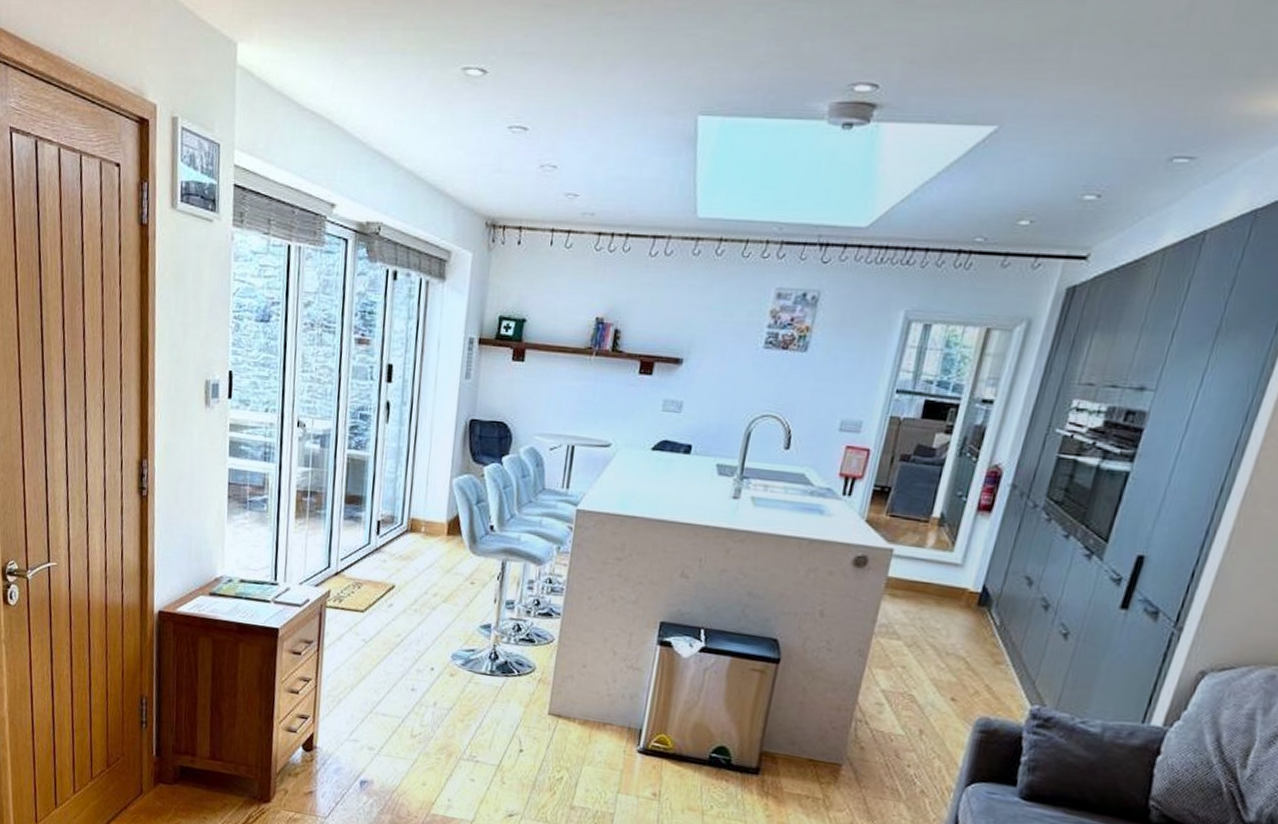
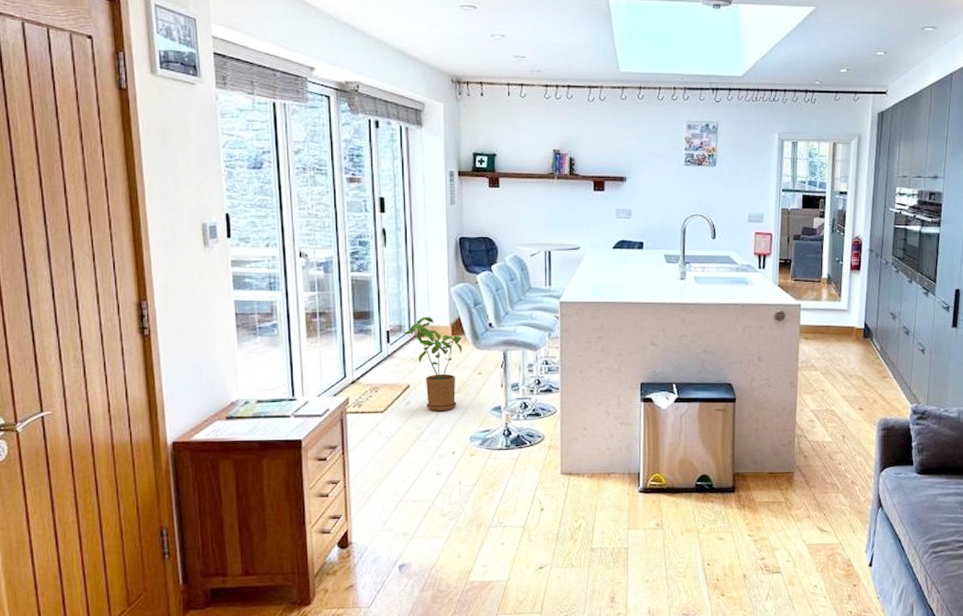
house plant: none [395,509,458,621] -> present [403,317,462,412]

